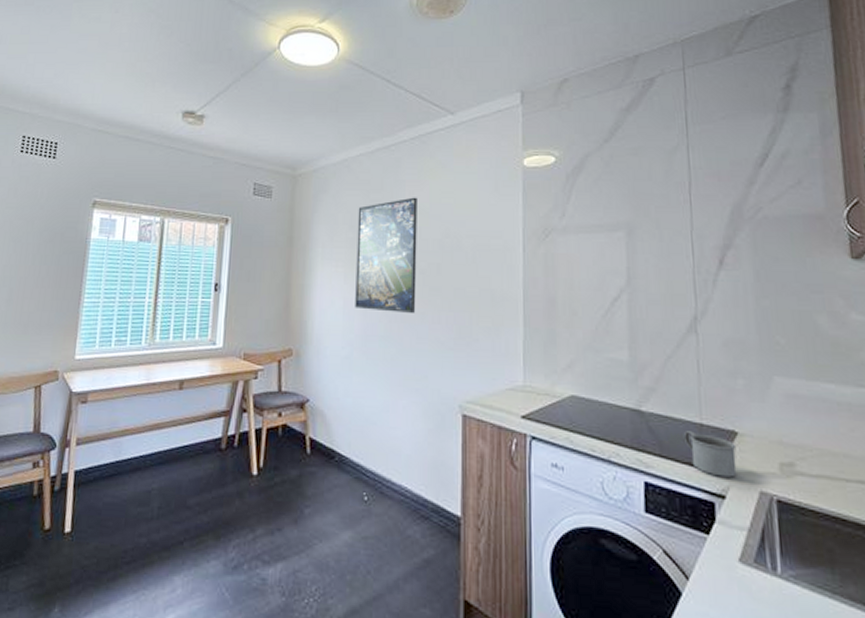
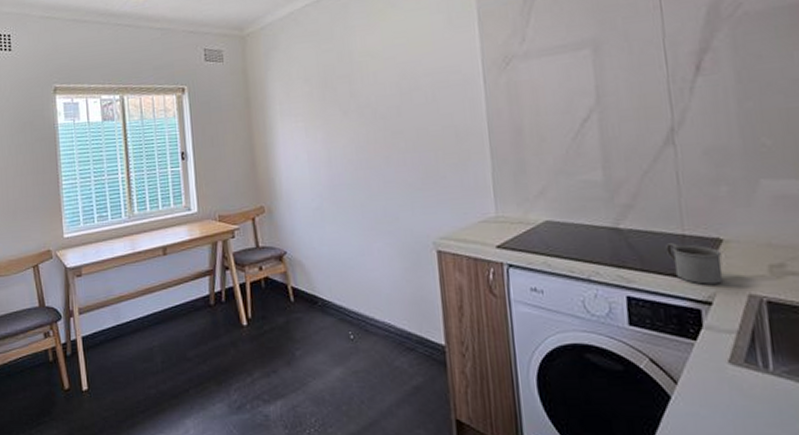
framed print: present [355,197,417,313] -> none [310,41,380,161]

